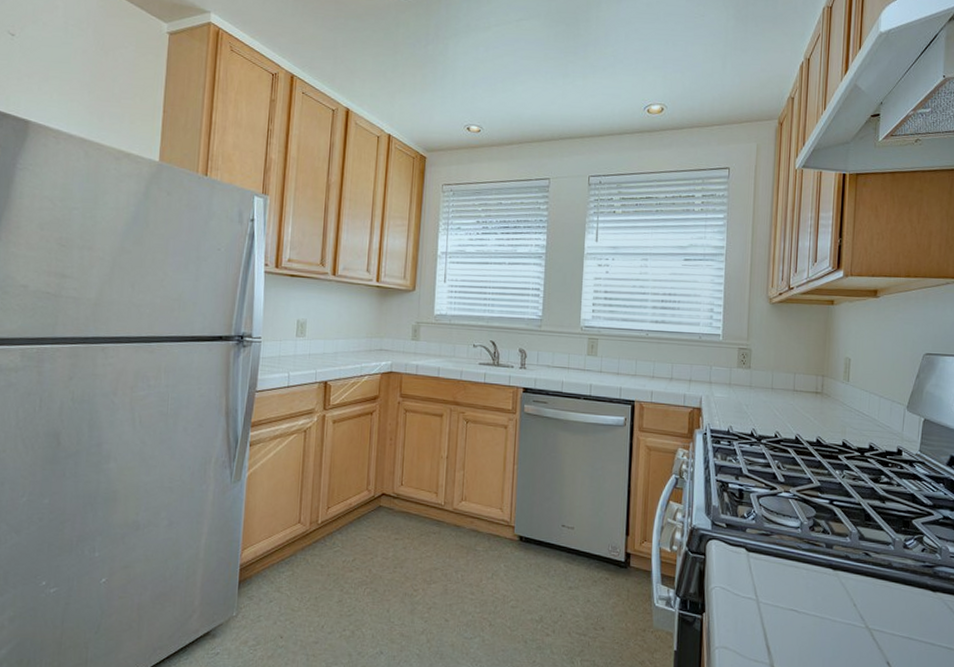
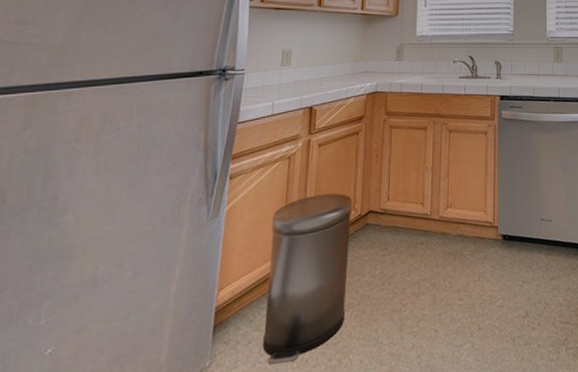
pedal bin: none [282,471,367,625] -> present [262,193,353,365]

